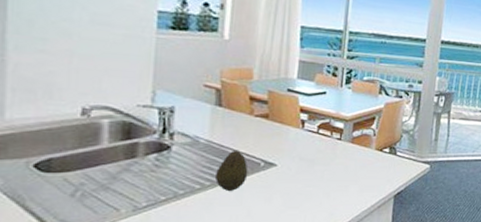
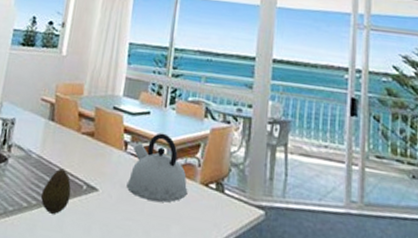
kettle: none [305,110,364,168] -> present [126,133,188,202]

